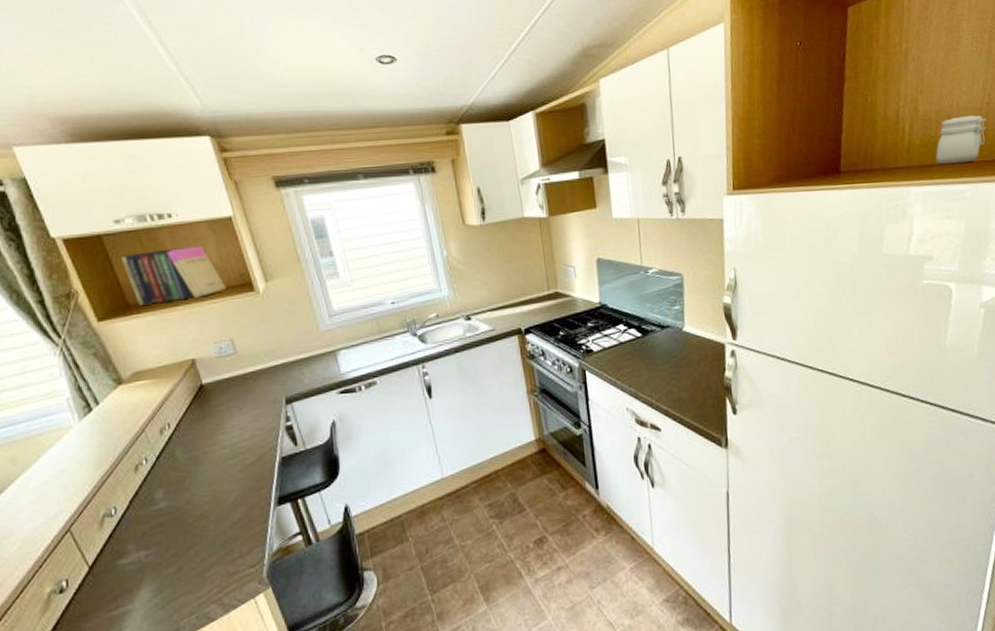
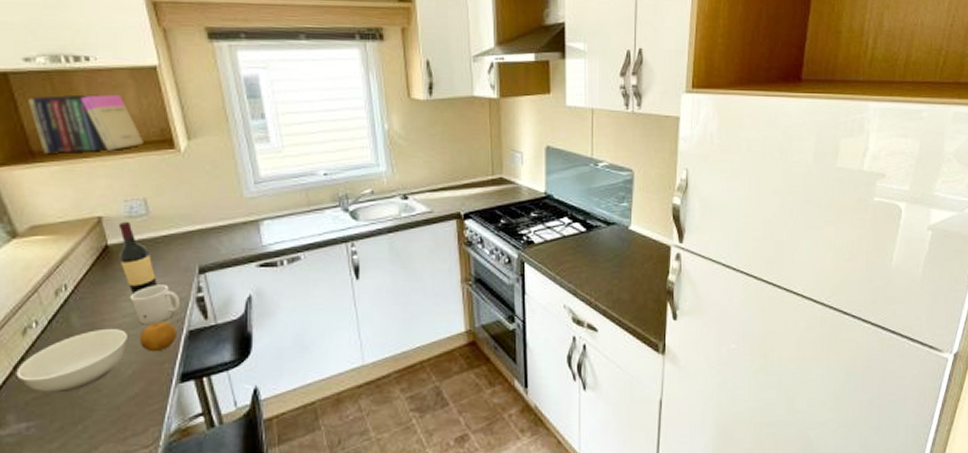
bowl: none [132,459,228,523] -> present [16,328,127,394]
wine bottle: none [210,361,249,428] -> present [118,221,157,295]
mug: none [226,416,272,455] -> present [129,285,181,325]
fruit: none [237,450,271,480] -> present [139,321,177,352]
jar: present [936,115,987,165] -> none [897,35,949,83]

